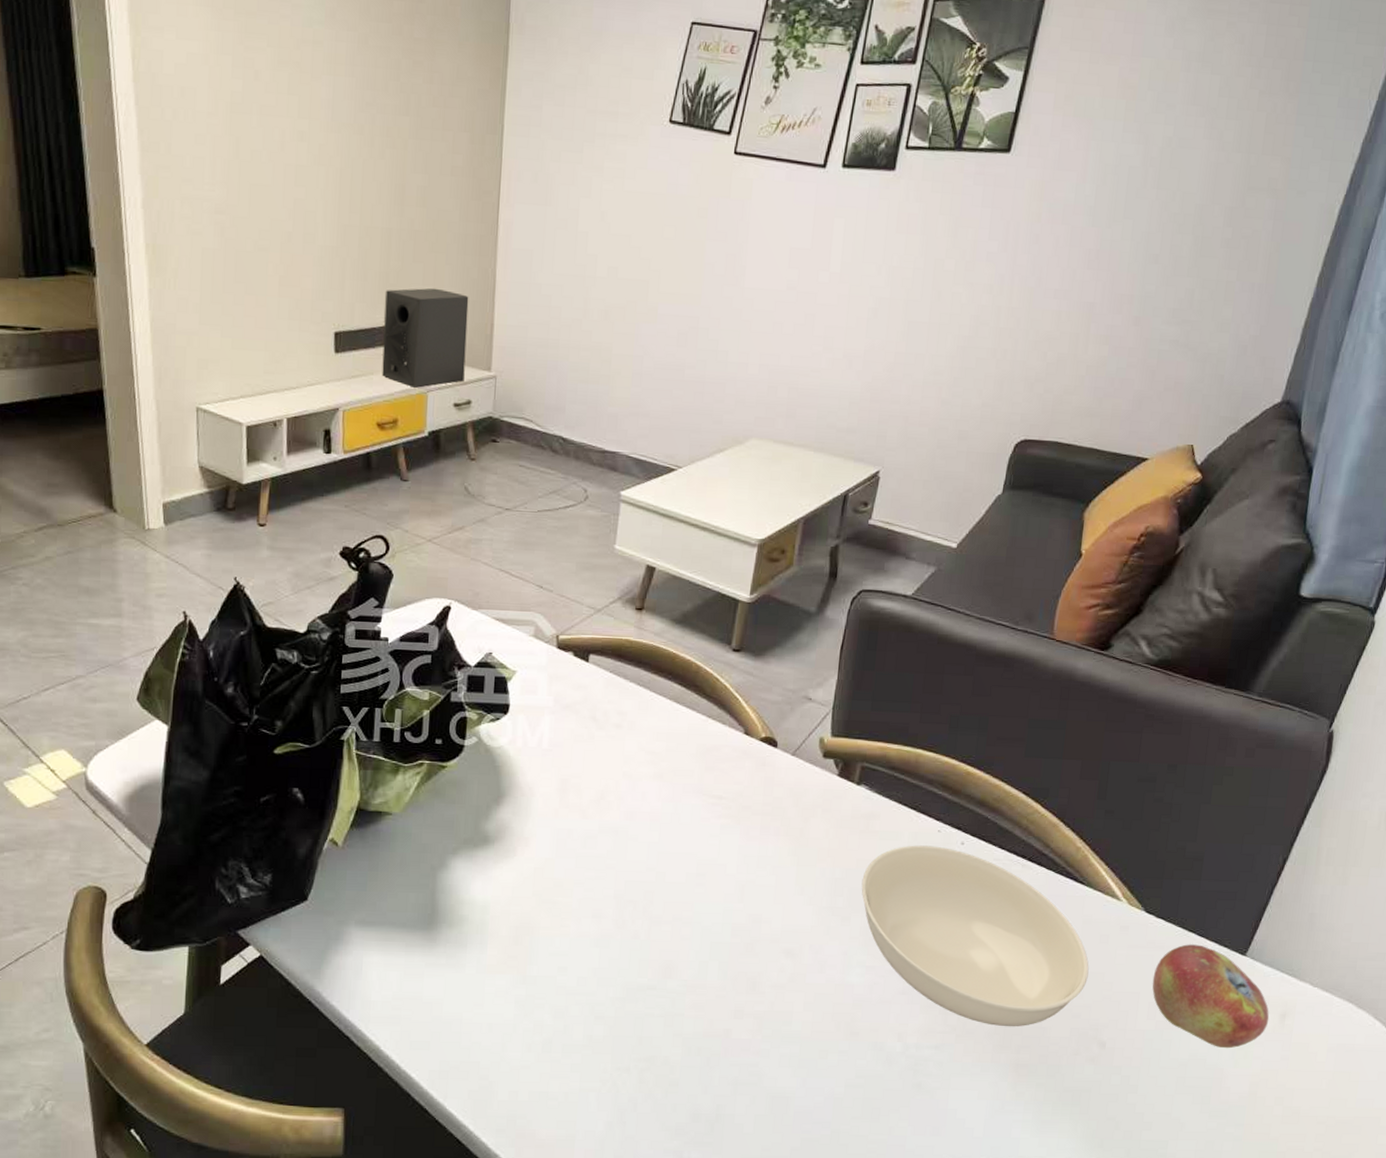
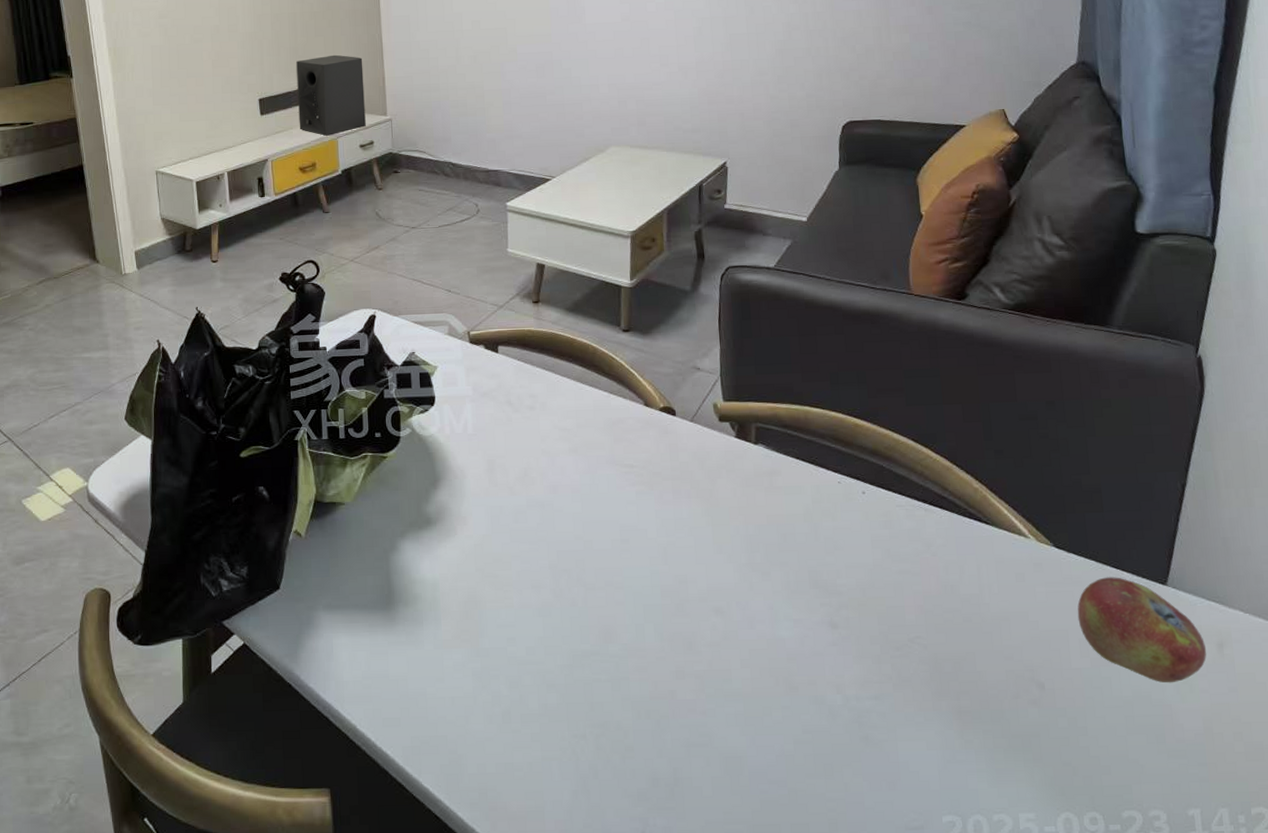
bowl: present [861,845,1089,1027] -> none [775,497,1012,673]

